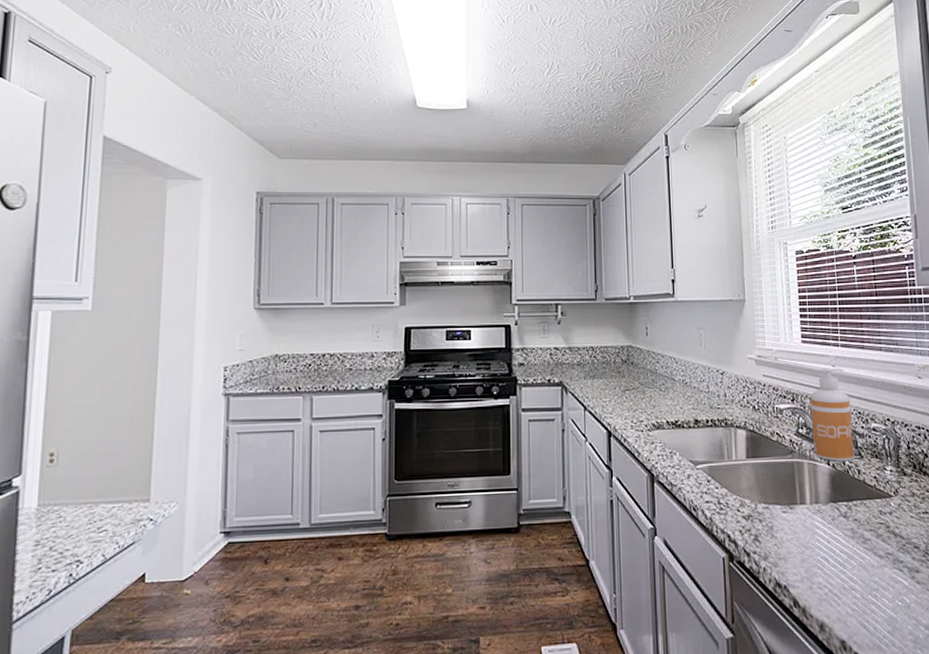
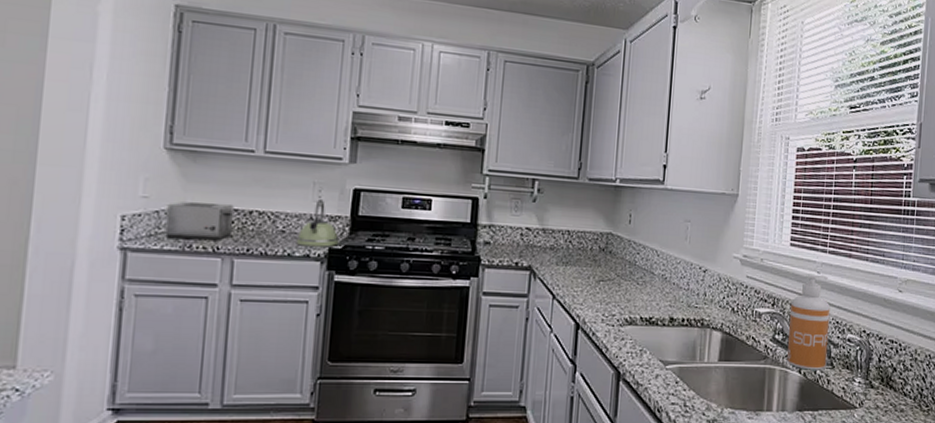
toaster: none [258,349,311,383] -> present [165,202,234,242]
kettle: none [361,339,397,380] -> present [296,199,340,248]

